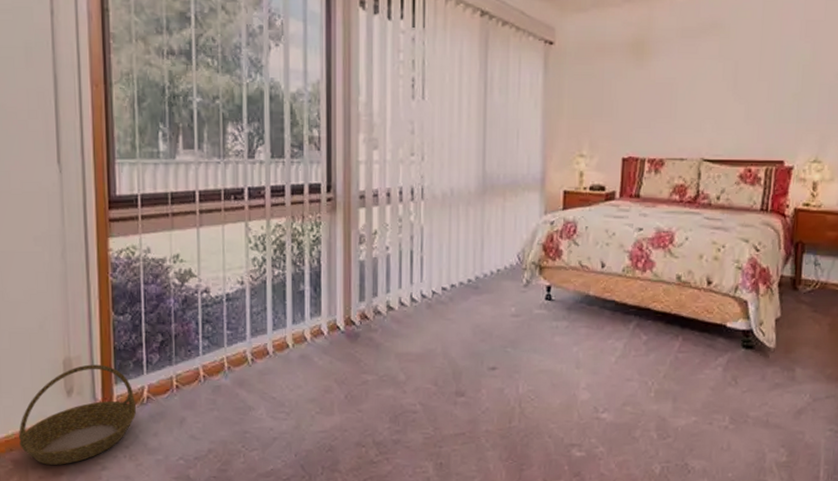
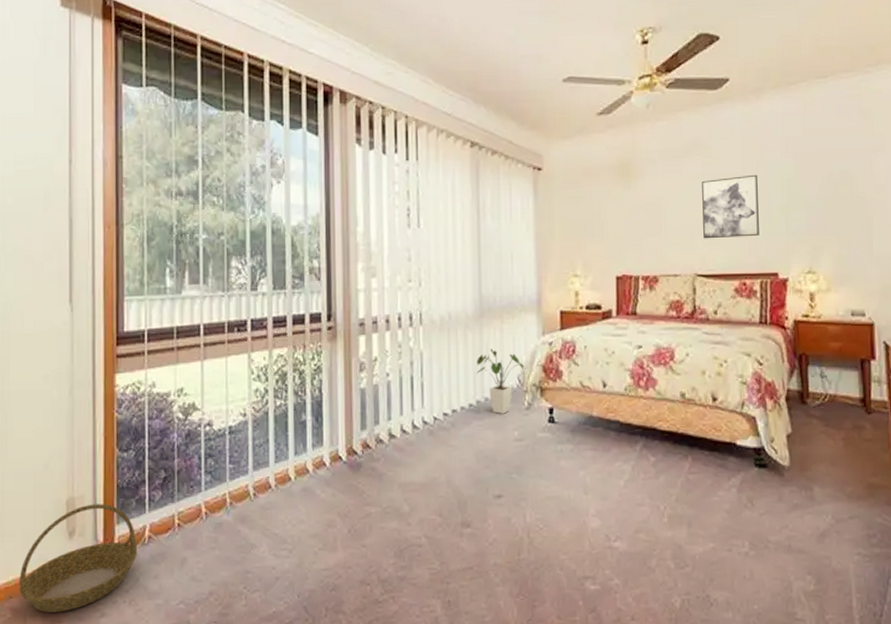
house plant: none [476,226,526,290] -> present [476,349,526,414]
wall art: none [713,58,774,124] -> present [702,174,759,239]

